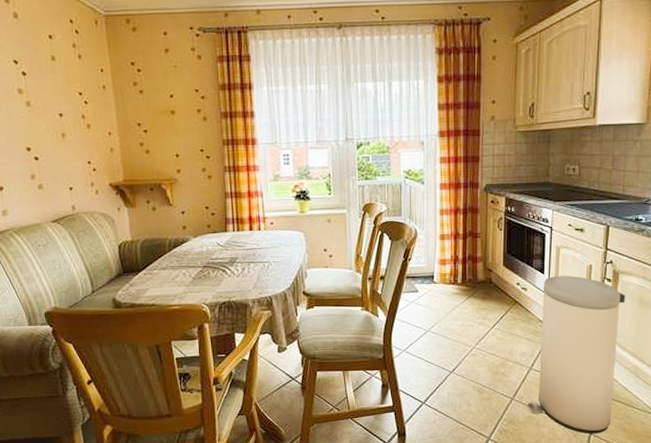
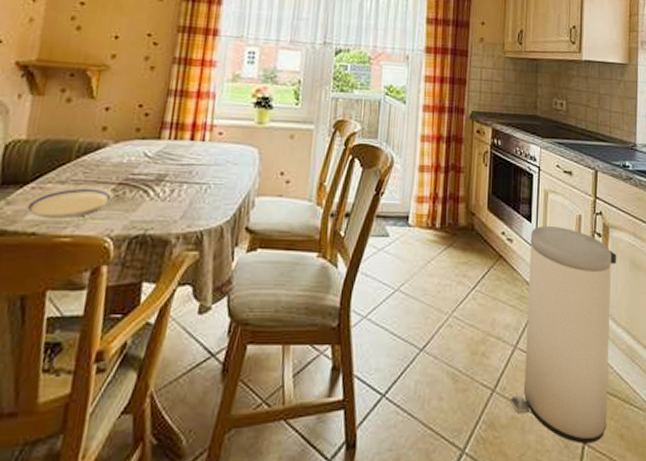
plate: none [143,270,202,295] -> present [25,186,115,220]

